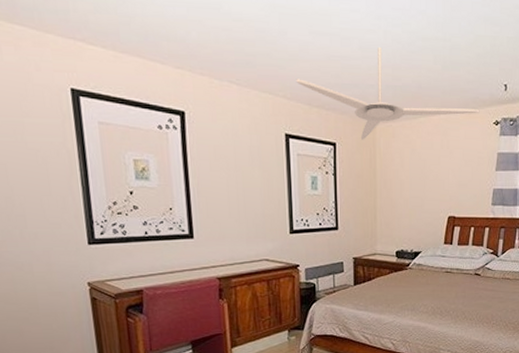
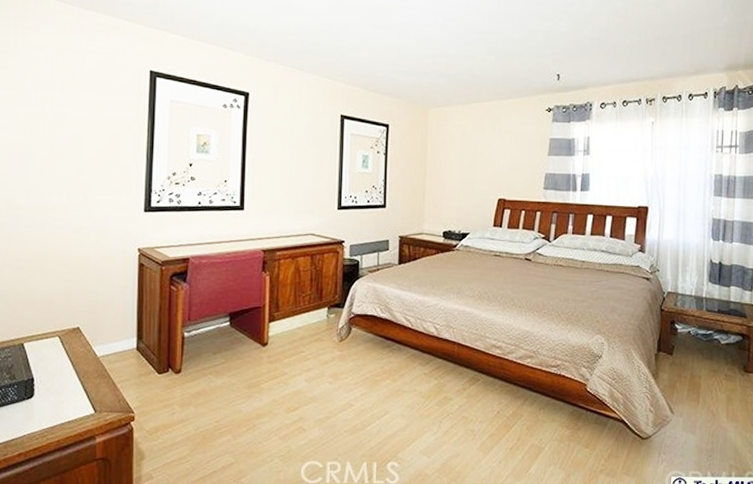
ceiling fan: present [296,46,480,140] -> none [355,38,532,123]

